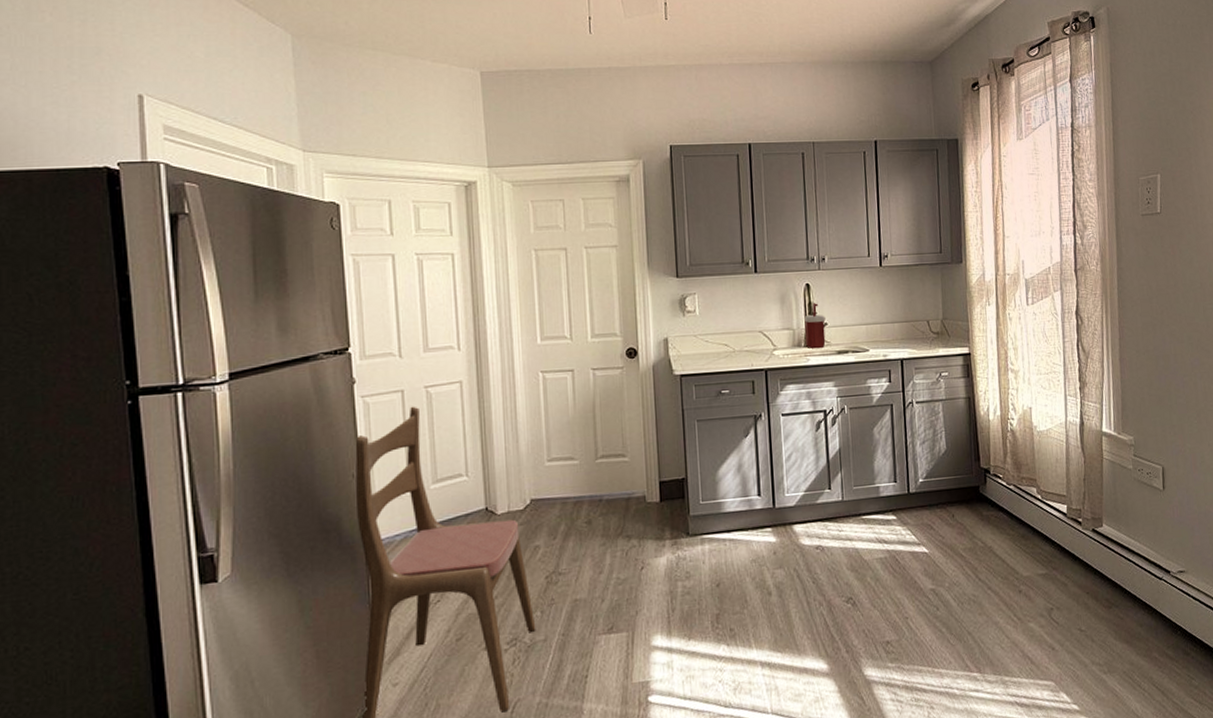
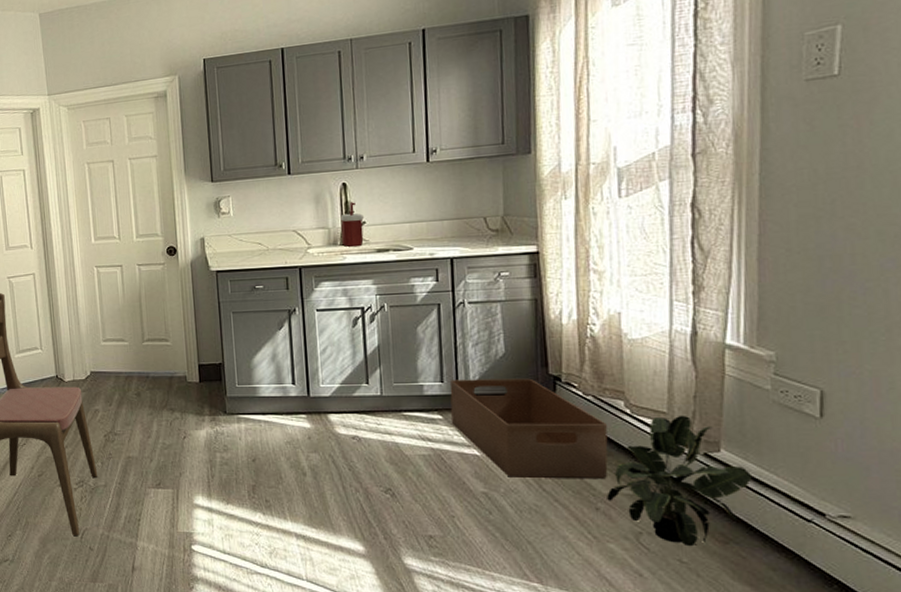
storage basket: none [902,472,1027,571] -> present [450,378,608,478]
potted plant: none [1027,496,1124,616] -> present [607,415,752,547]

